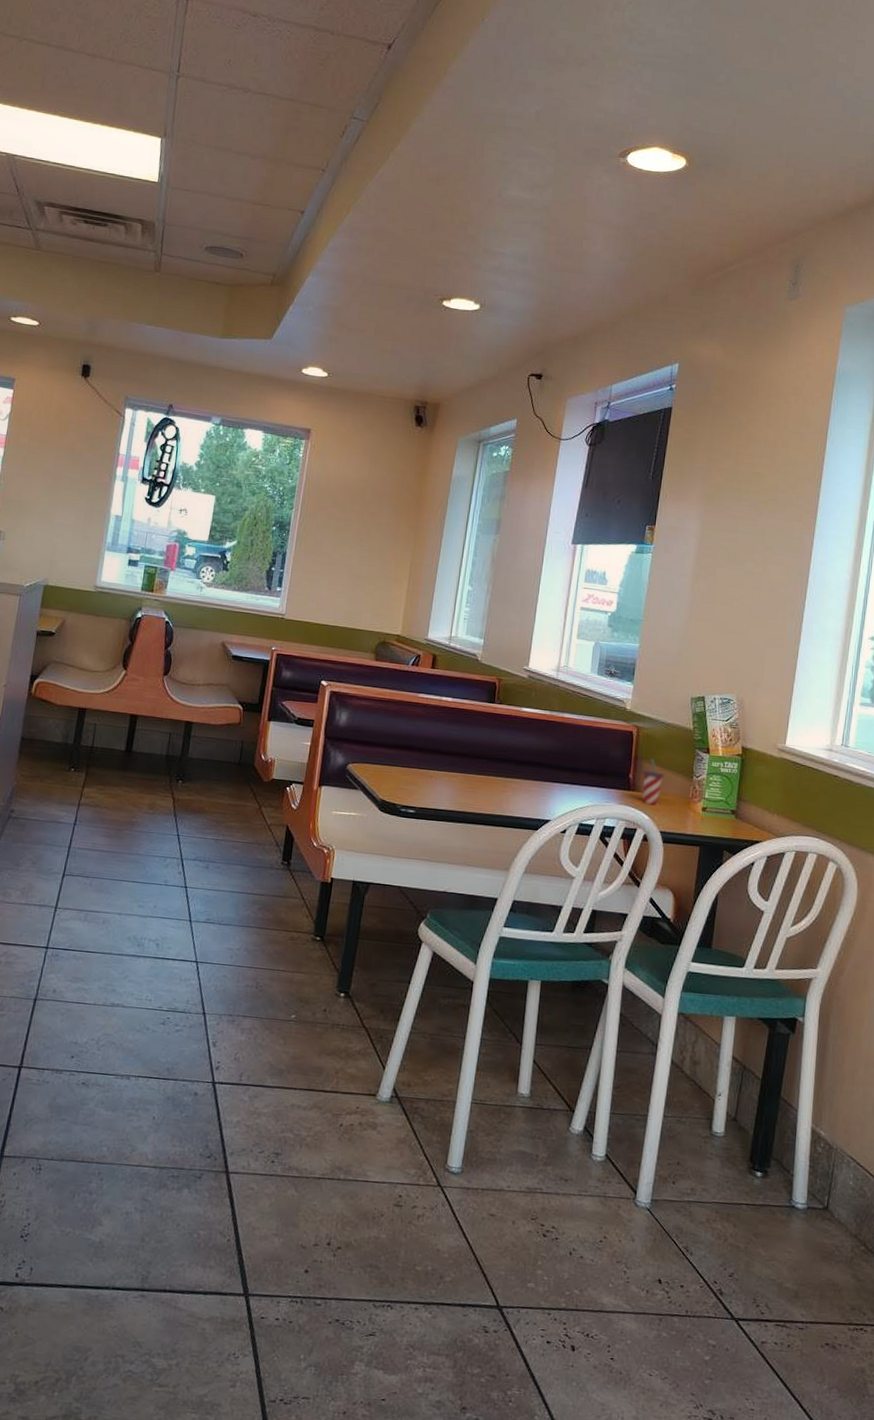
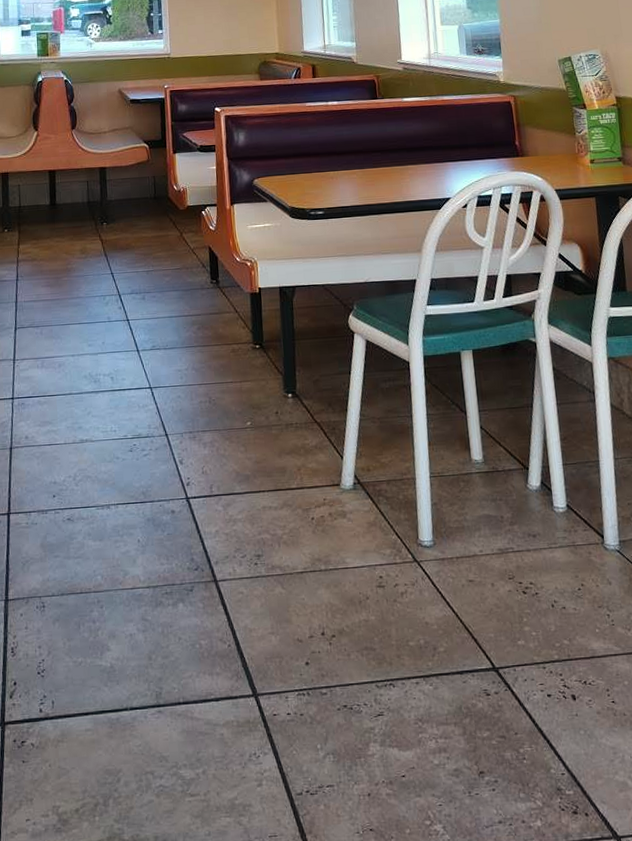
beverage cup: present [642,757,665,807] -> none [527,122,549,168]

